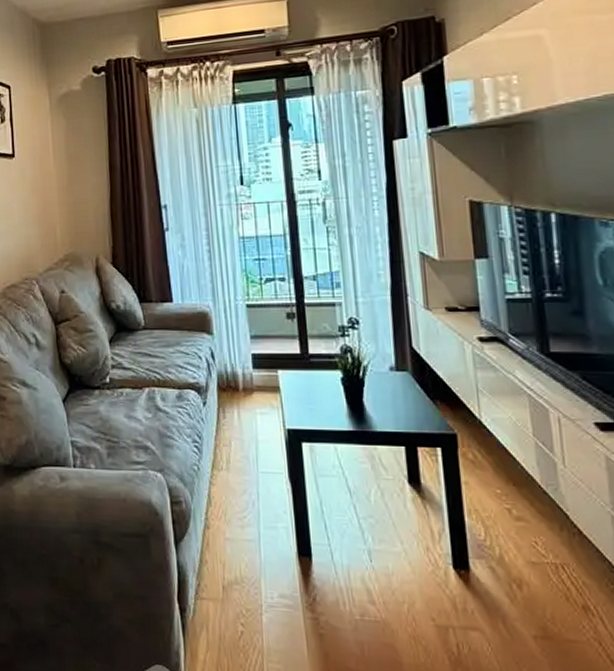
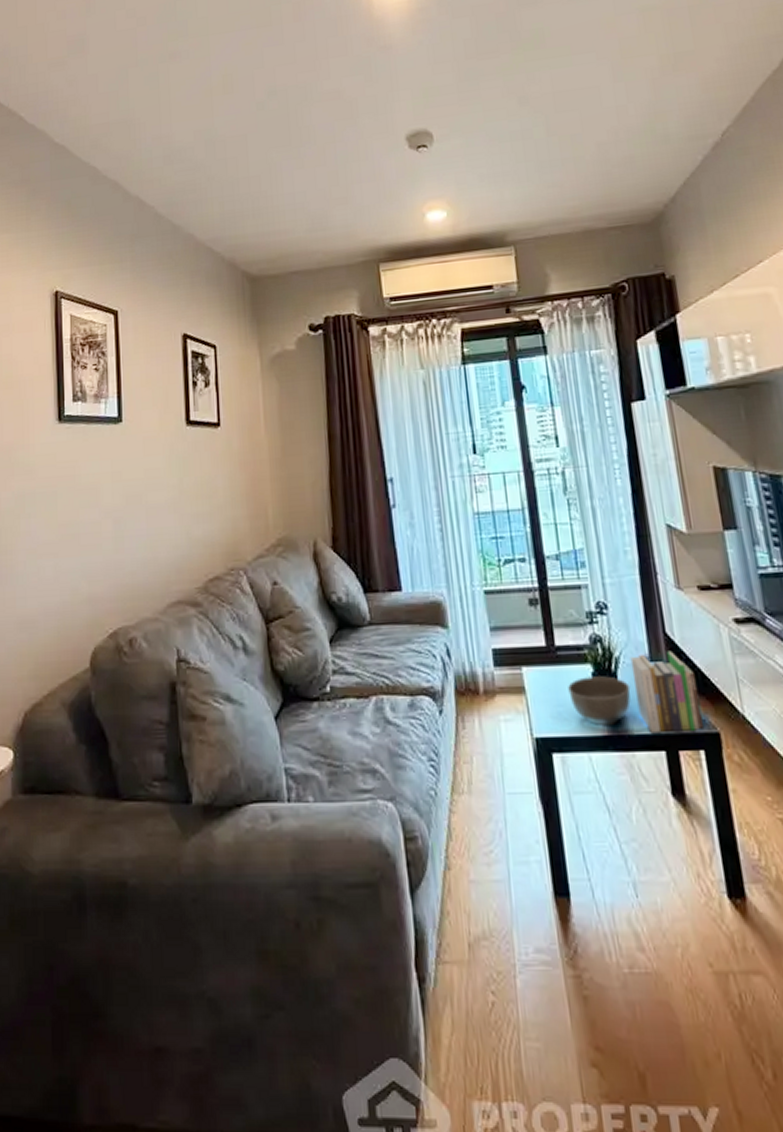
bowl: none [319,381,376,423] -> present [568,676,631,727]
books: none [377,362,442,432] -> present [630,651,704,734]

